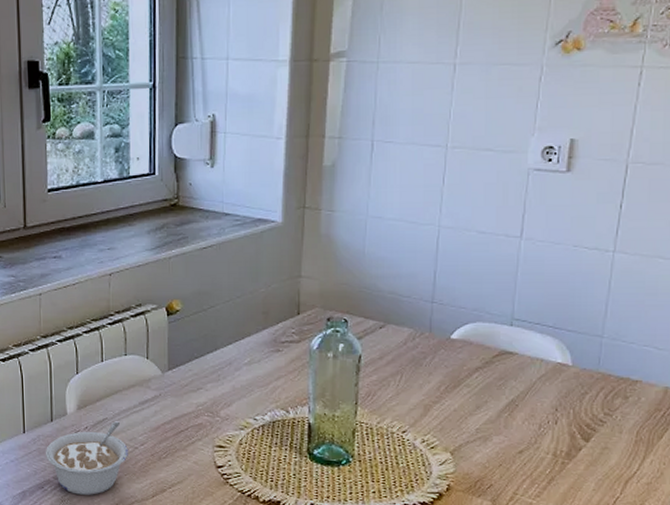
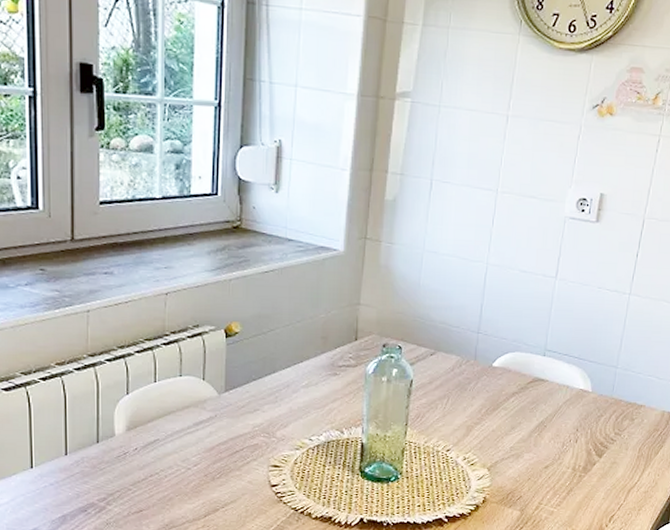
legume: present [45,421,128,495] -> none [89,442,180,517]

